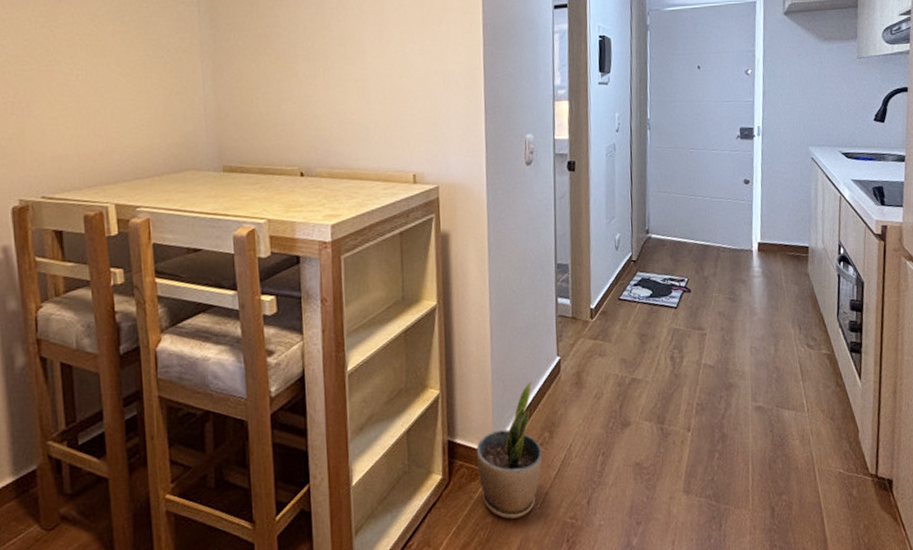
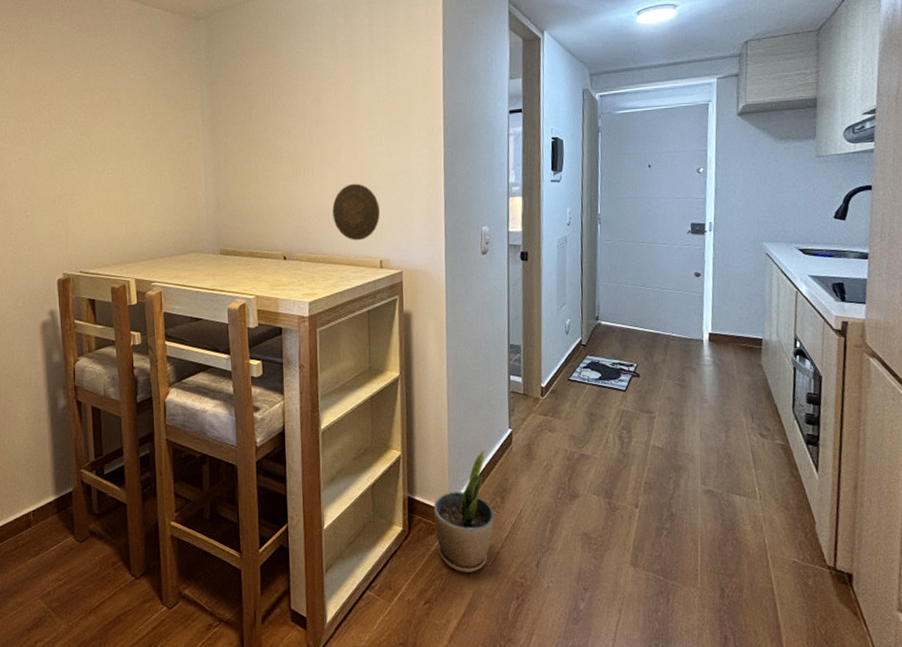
decorative plate: none [357,86,413,153] -> present [332,183,380,241]

